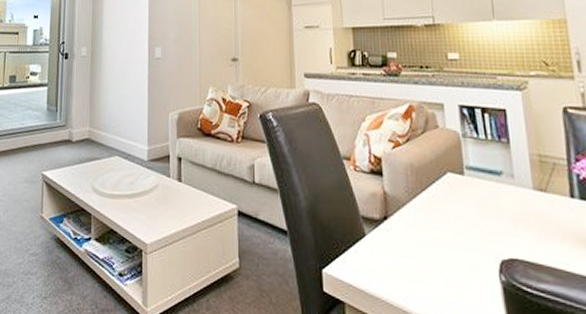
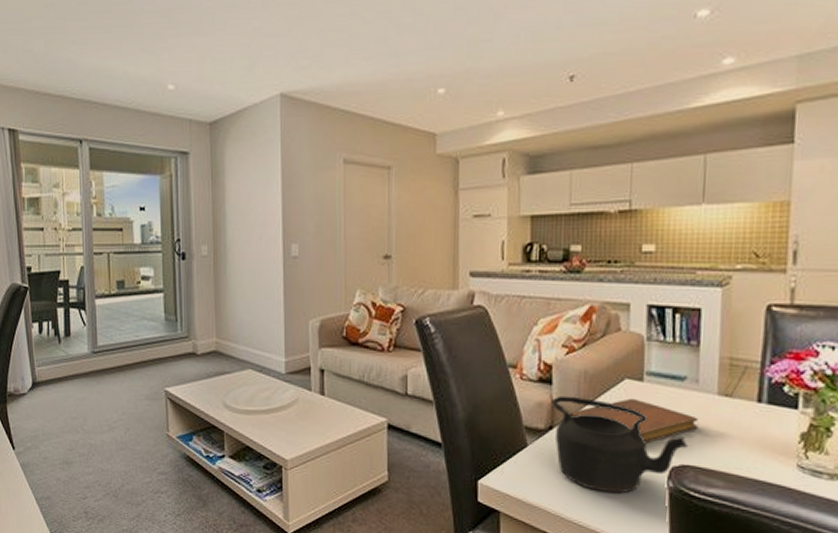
teapot: none [383,187,514,287] -> present [551,395,689,494]
notebook: none [400,191,521,235] -> present [569,398,699,443]

